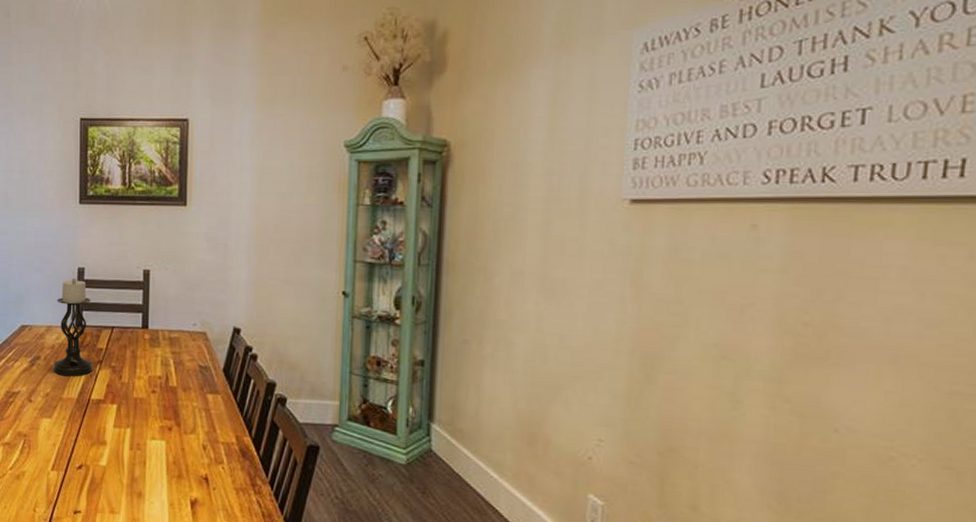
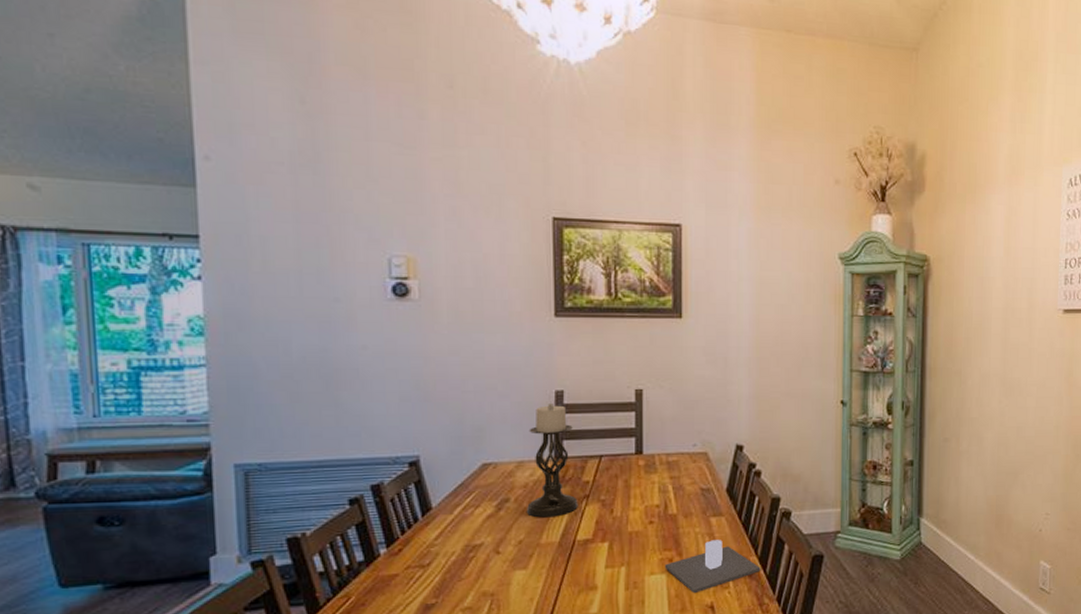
candle: none [164,415,254,464] -> present [664,540,761,594]

